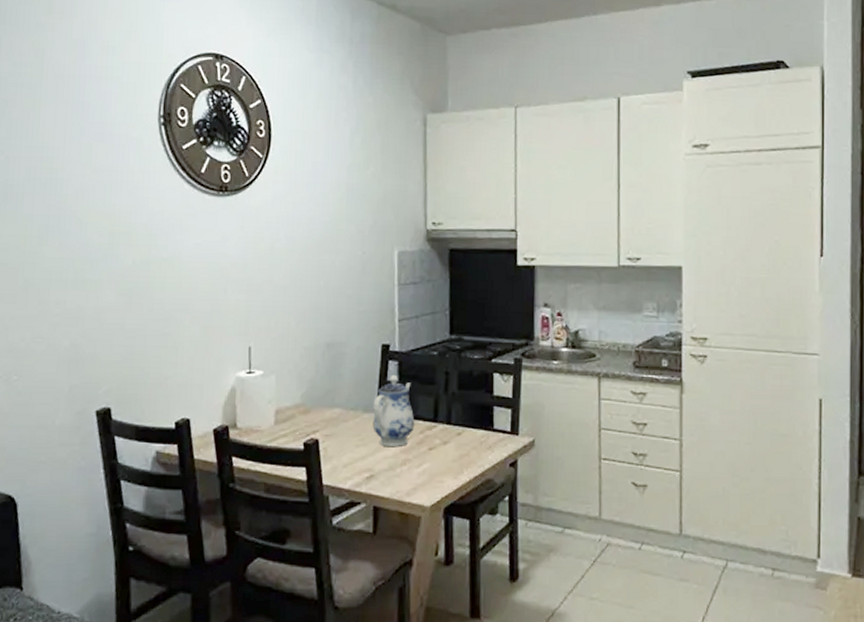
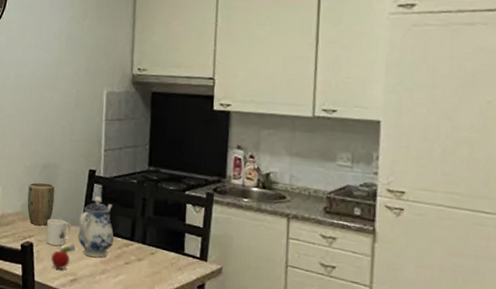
plant pot: none [308,365,343,417] -> present [27,182,55,226]
mug: none [334,407,365,439] -> present [46,218,72,246]
fruit: none [342,435,371,467] -> present [51,244,76,270]

